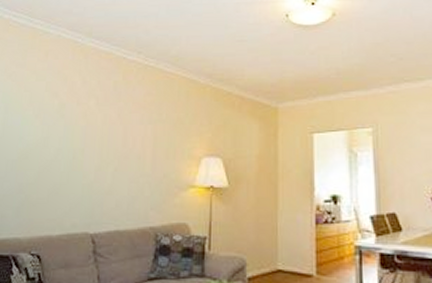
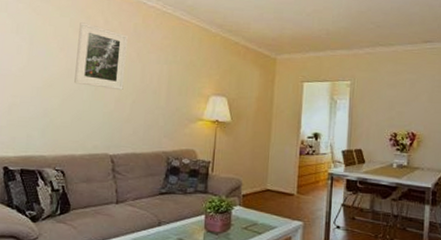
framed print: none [51,85,107,157] -> present [74,22,128,90]

